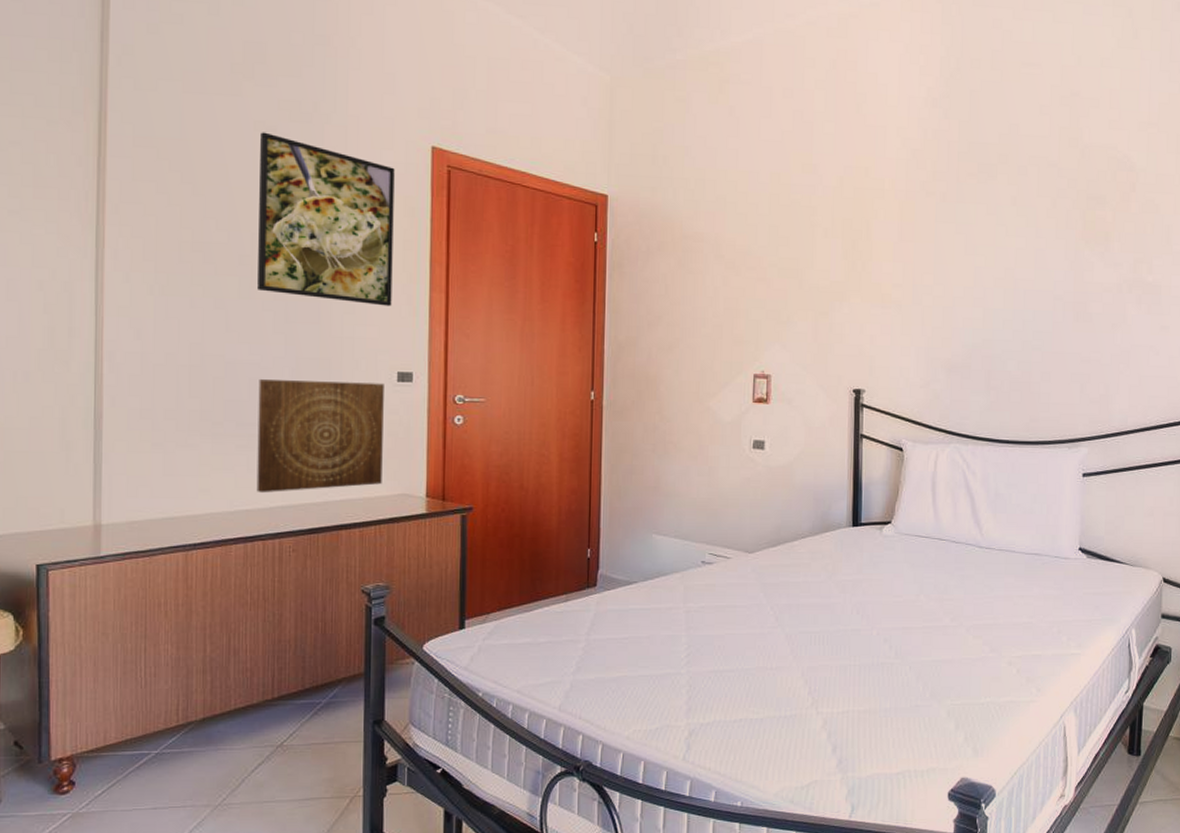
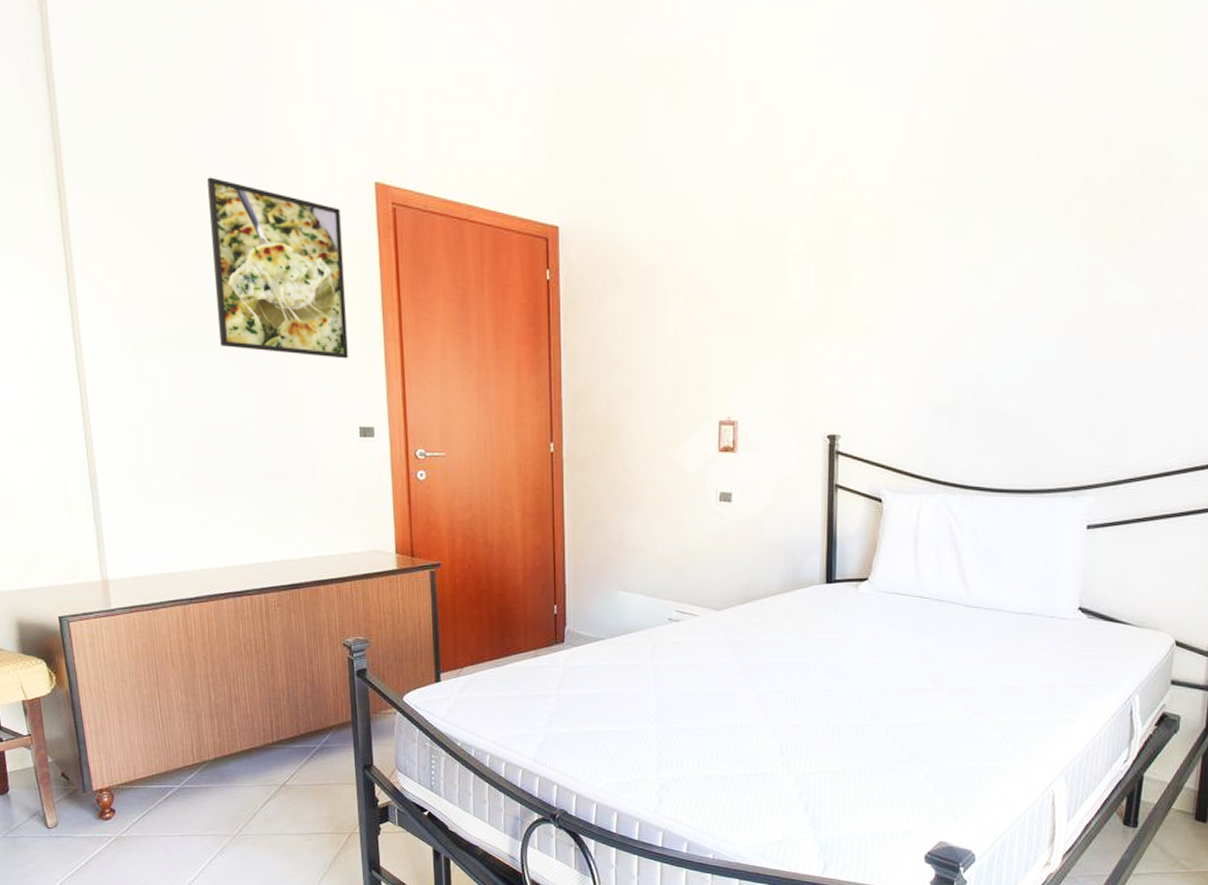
wall art: present [256,379,384,494] -> none [231,438,353,550]

